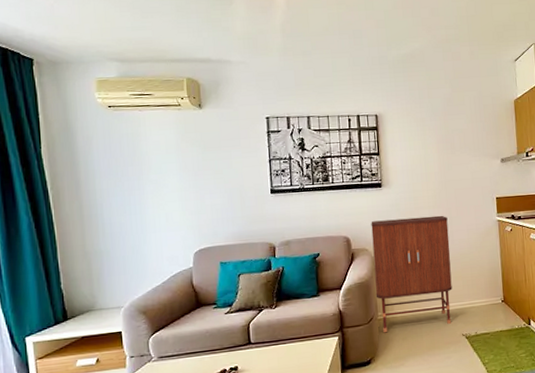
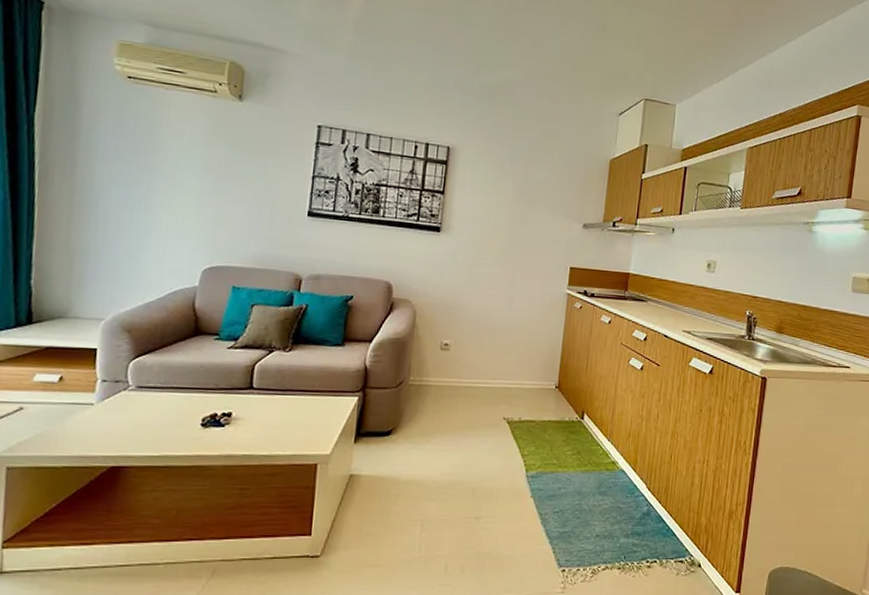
bar cabinet: present [371,215,452,333] -> none [411,269,510,404]

